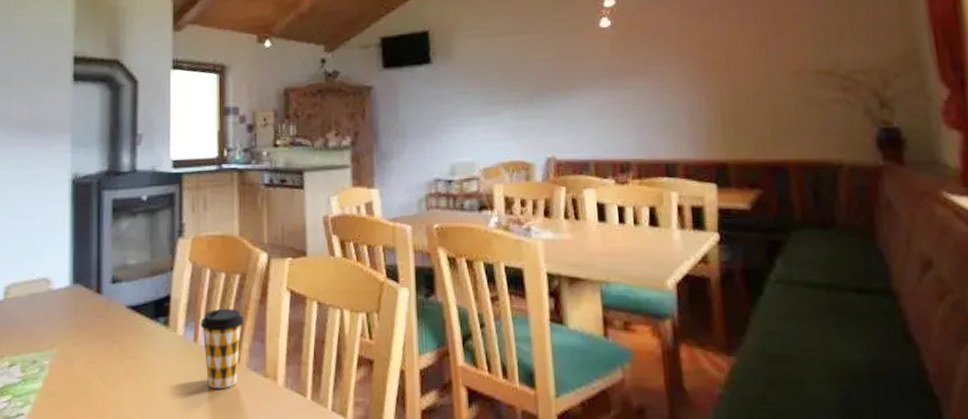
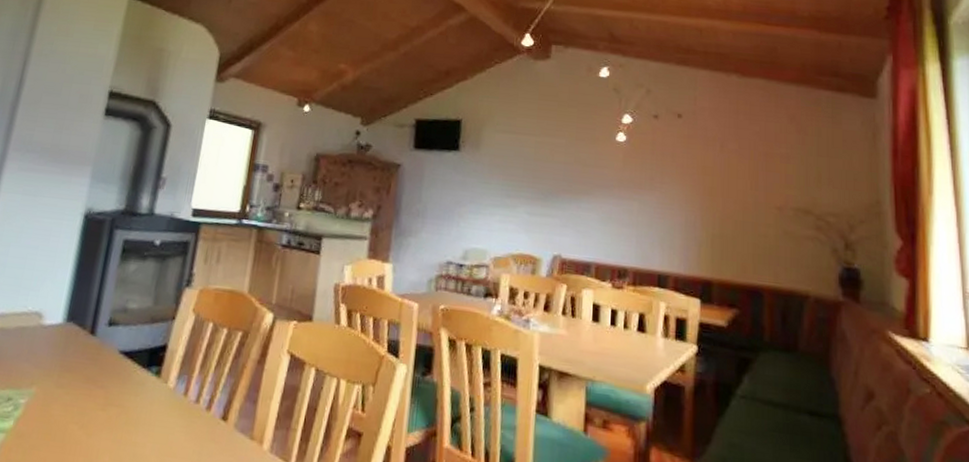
coffee cup: present [201,308,244,389] -> none [190,364,239,448]

